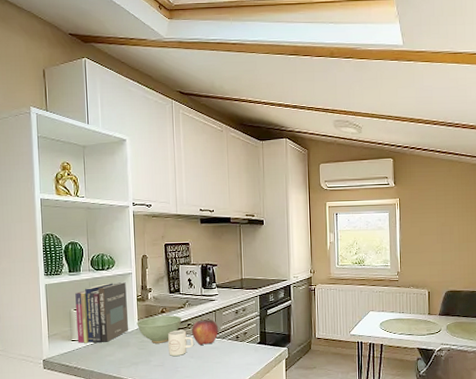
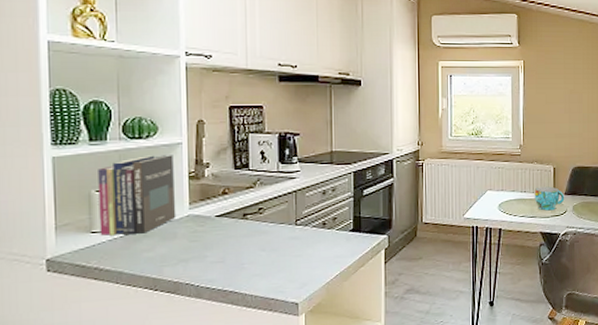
bowl: present [137,315,182,344] -> none [187,197,251,234]
mug: present [167,330,194,356] -> none [230,216,266,249]
fruit: present [191,319,219,345] -> none [263,201,300,234]
cup: none [411,308,439,330] -> present [534,186,565,211]

